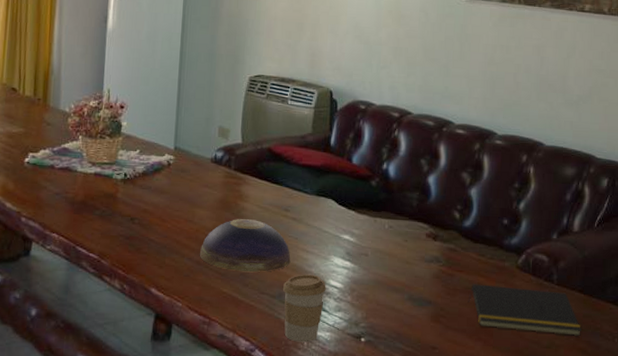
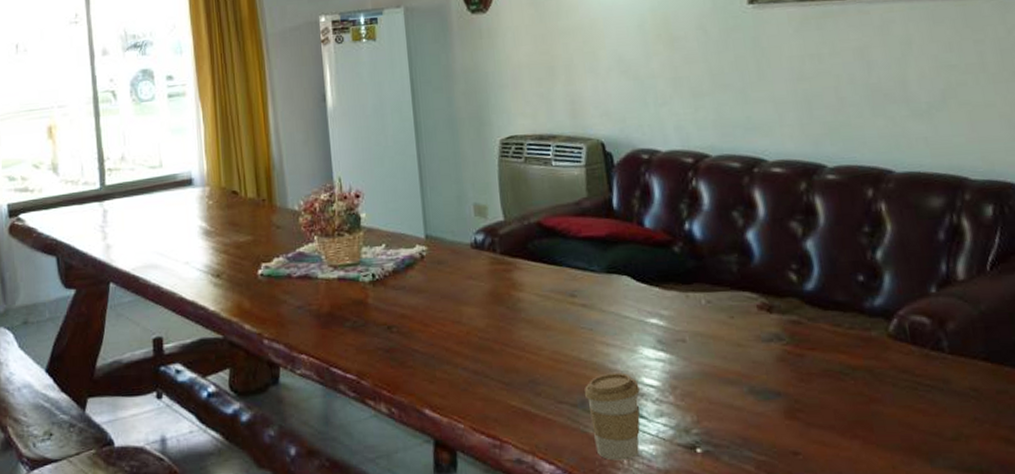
decorative bowl: present [199,219,291,273] -> none [475,312,589,379]
notepad: present [468,284,581,337] -> none [830,362,999,422]

